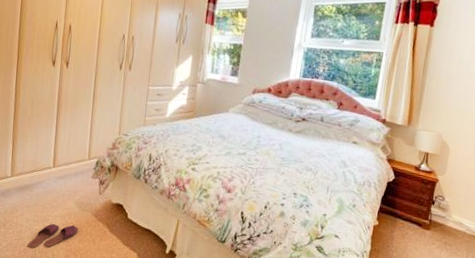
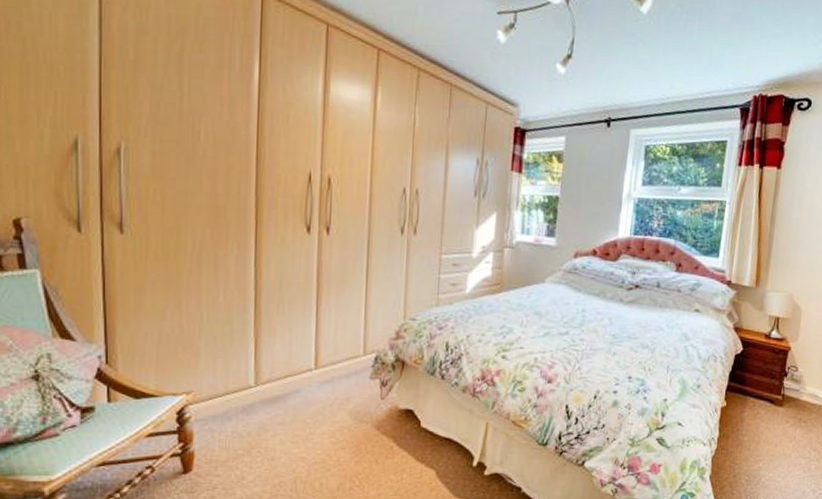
slippers: present [27,224,78,249] -> none [284,443,355,479]

